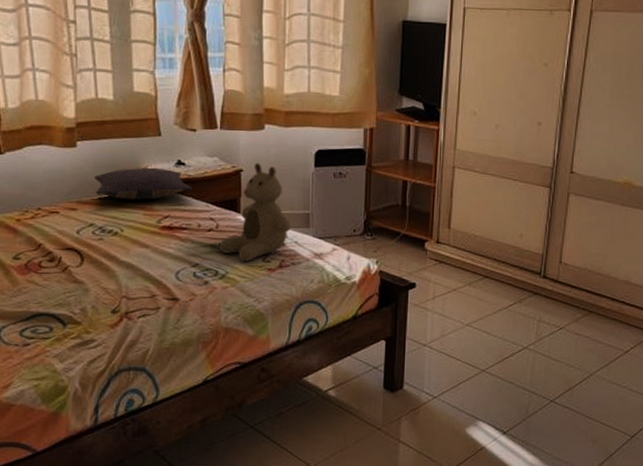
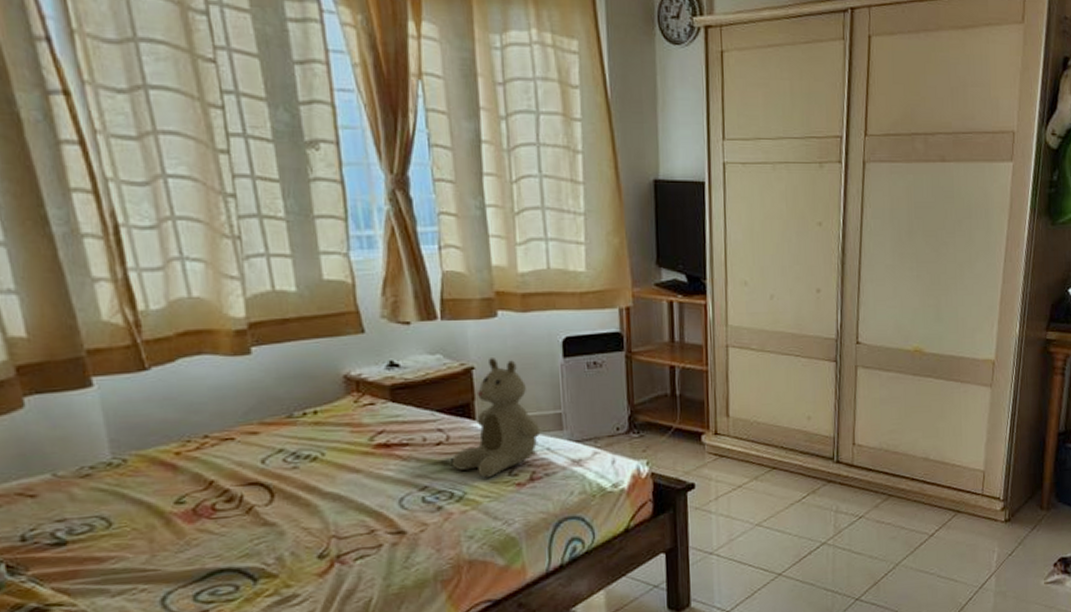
pillow: present [94,167,193,200] -> none [278,372,412,416]

